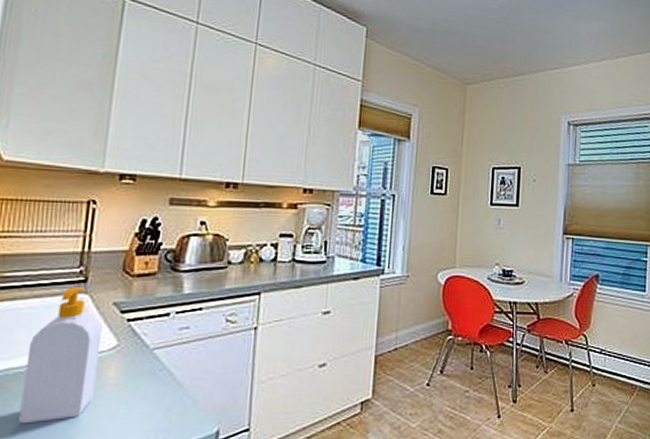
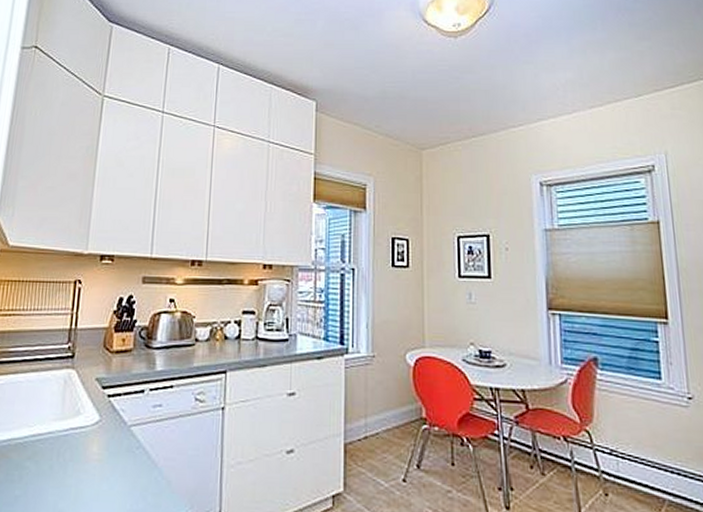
soap bottle: present [18,287,103,424] -> none [18,362,87,495]

